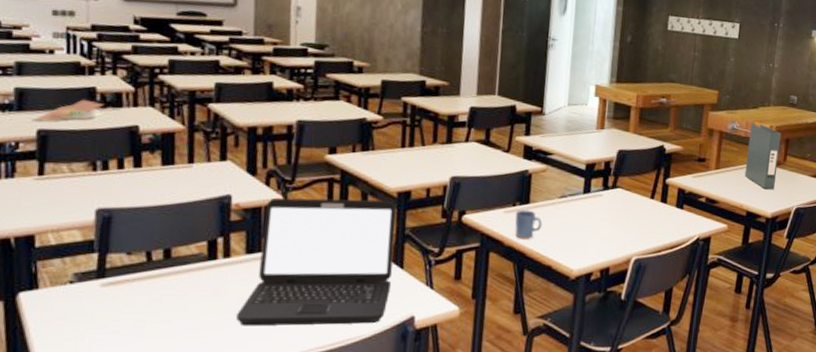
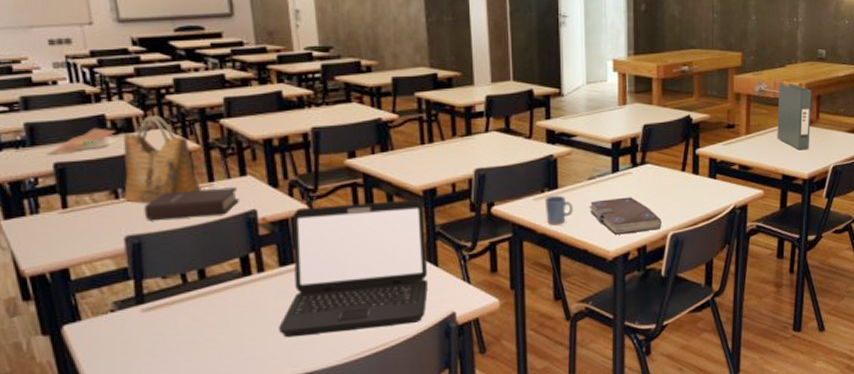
grocery bag: none [102,93,180,179] -> present [123,116,202,204]
book: none [119,169,216,197] -> present [143,187,239,220]
book: none [556,218,627,255] -> present [588,197,662,235]

